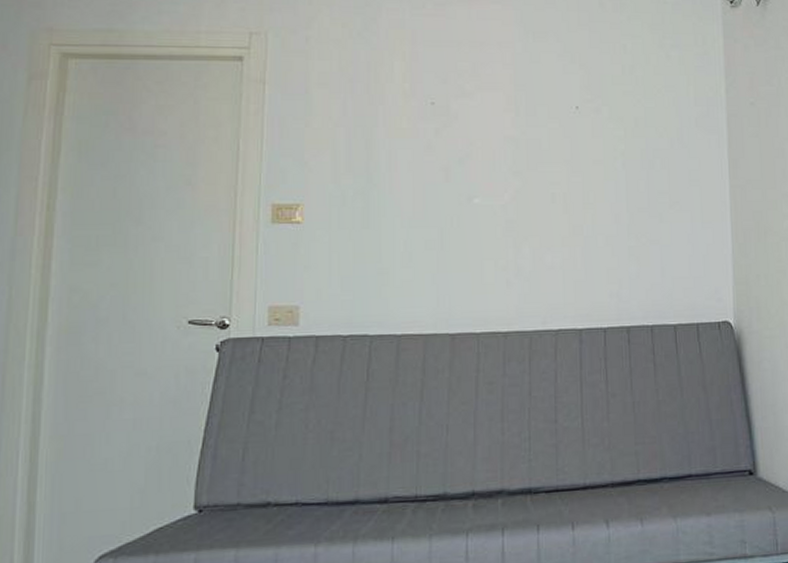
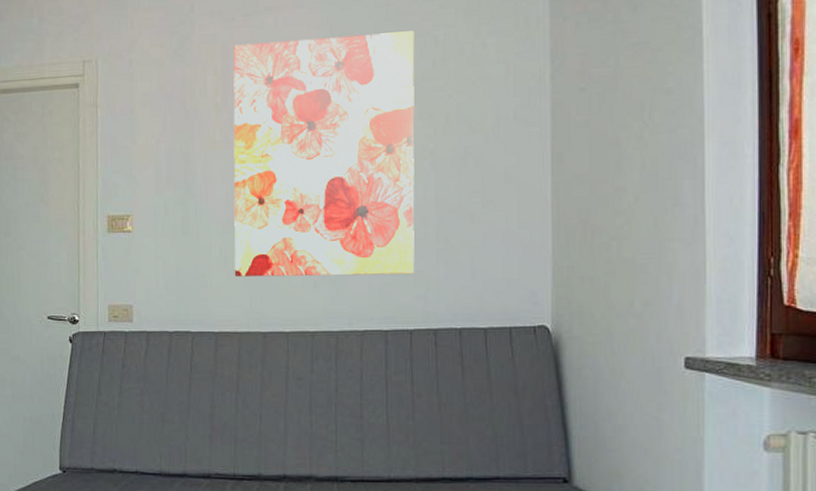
wall art: none [420,32,608,274] -> present [233,31,415,277]

